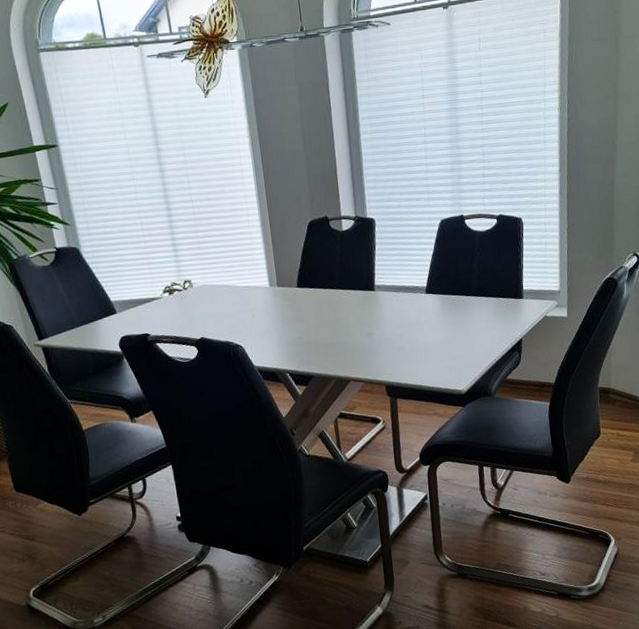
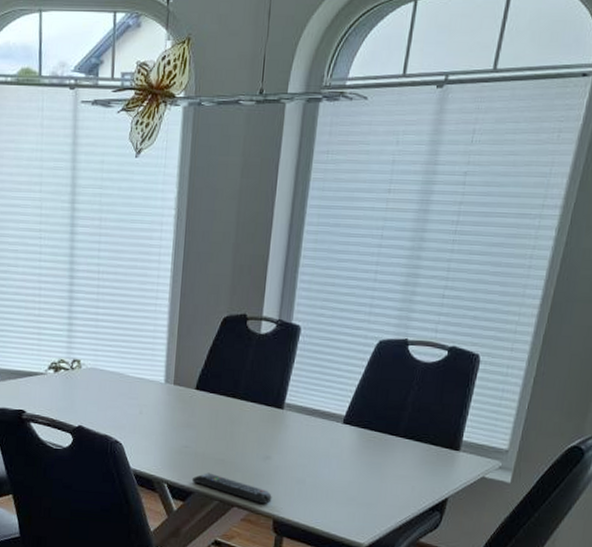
remote control: none [309,356,381,375] -> present [191,472,272,505]

